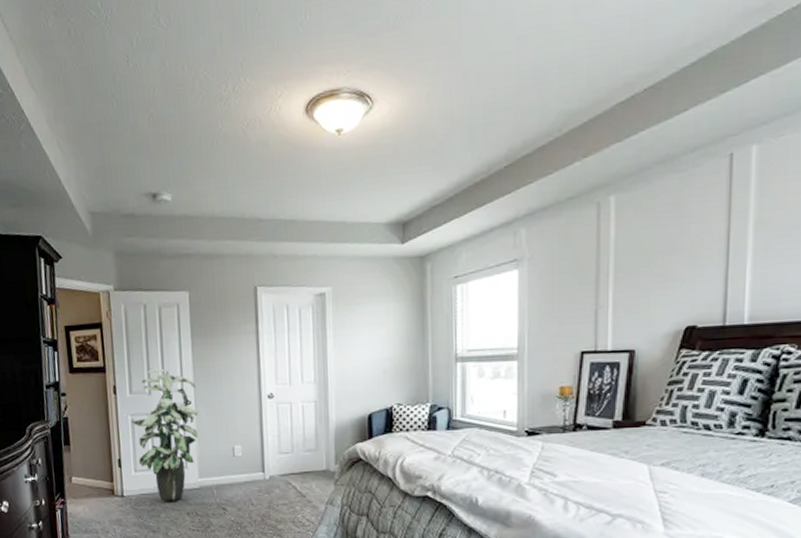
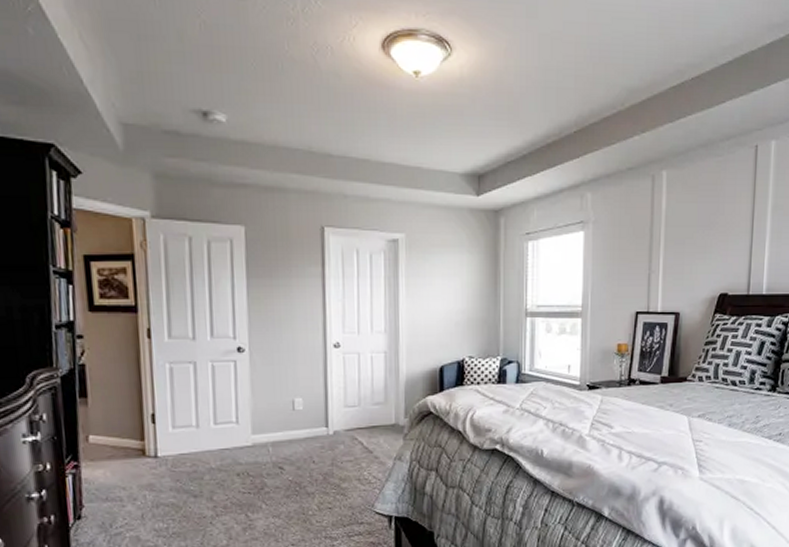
indoor plant: present [131,368,199,501] -> none [170,310,253,461]

